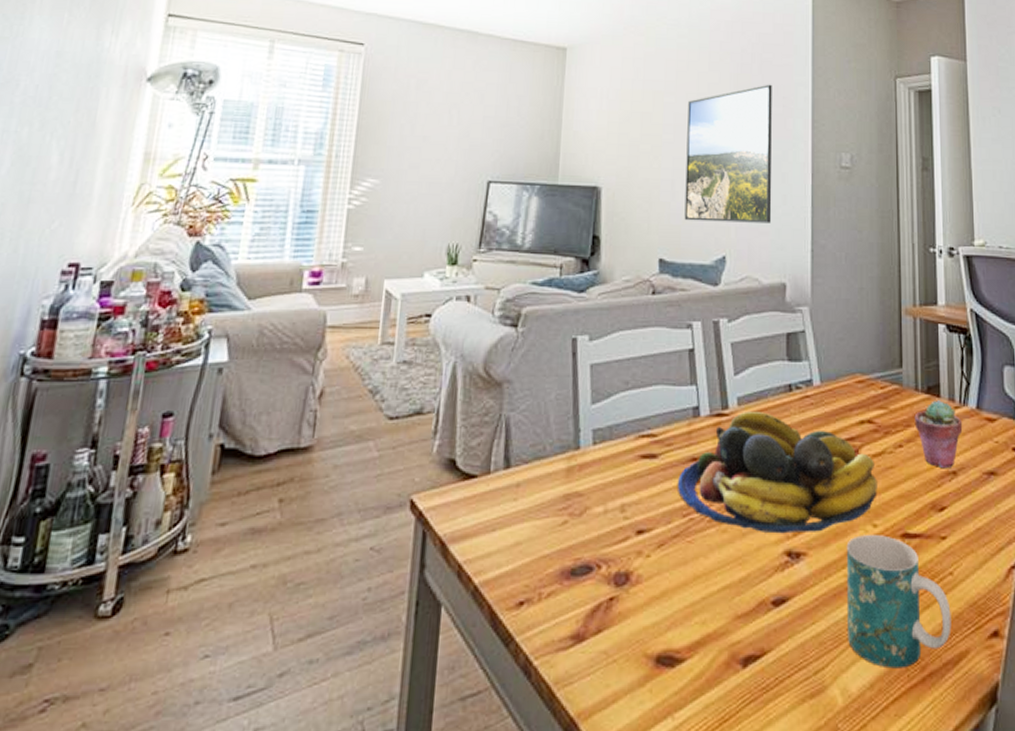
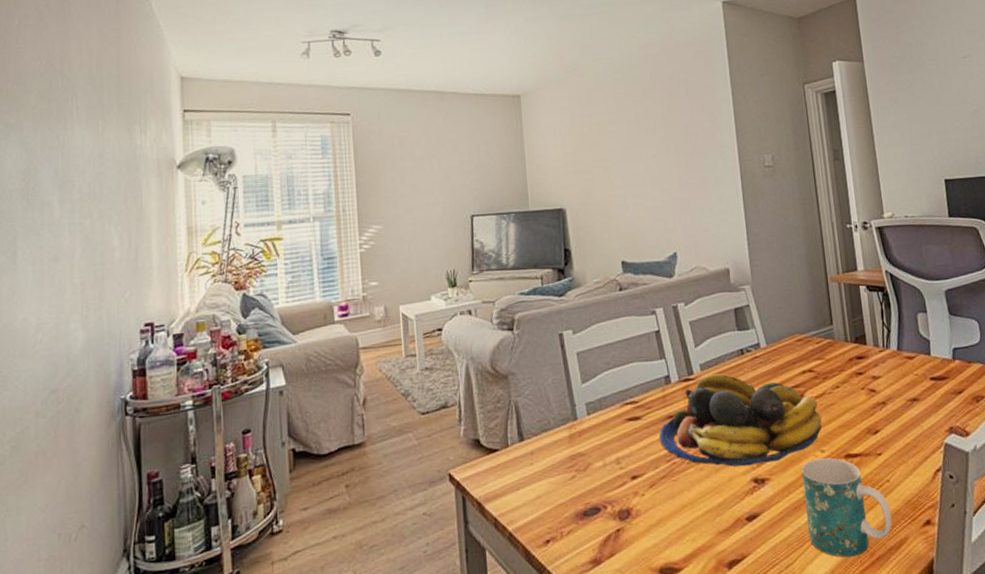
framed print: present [684,84,772,223] -> none [629,103,711,227]
potted succulent: present [914,400,963,469] -> none [846,347,888,401]

